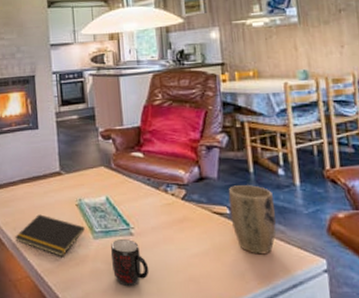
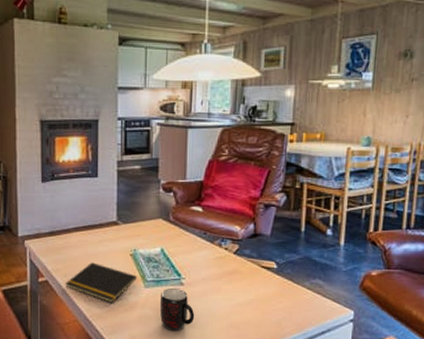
plant pot: present [228,185,276,255] -> none [276,243,319,306]

